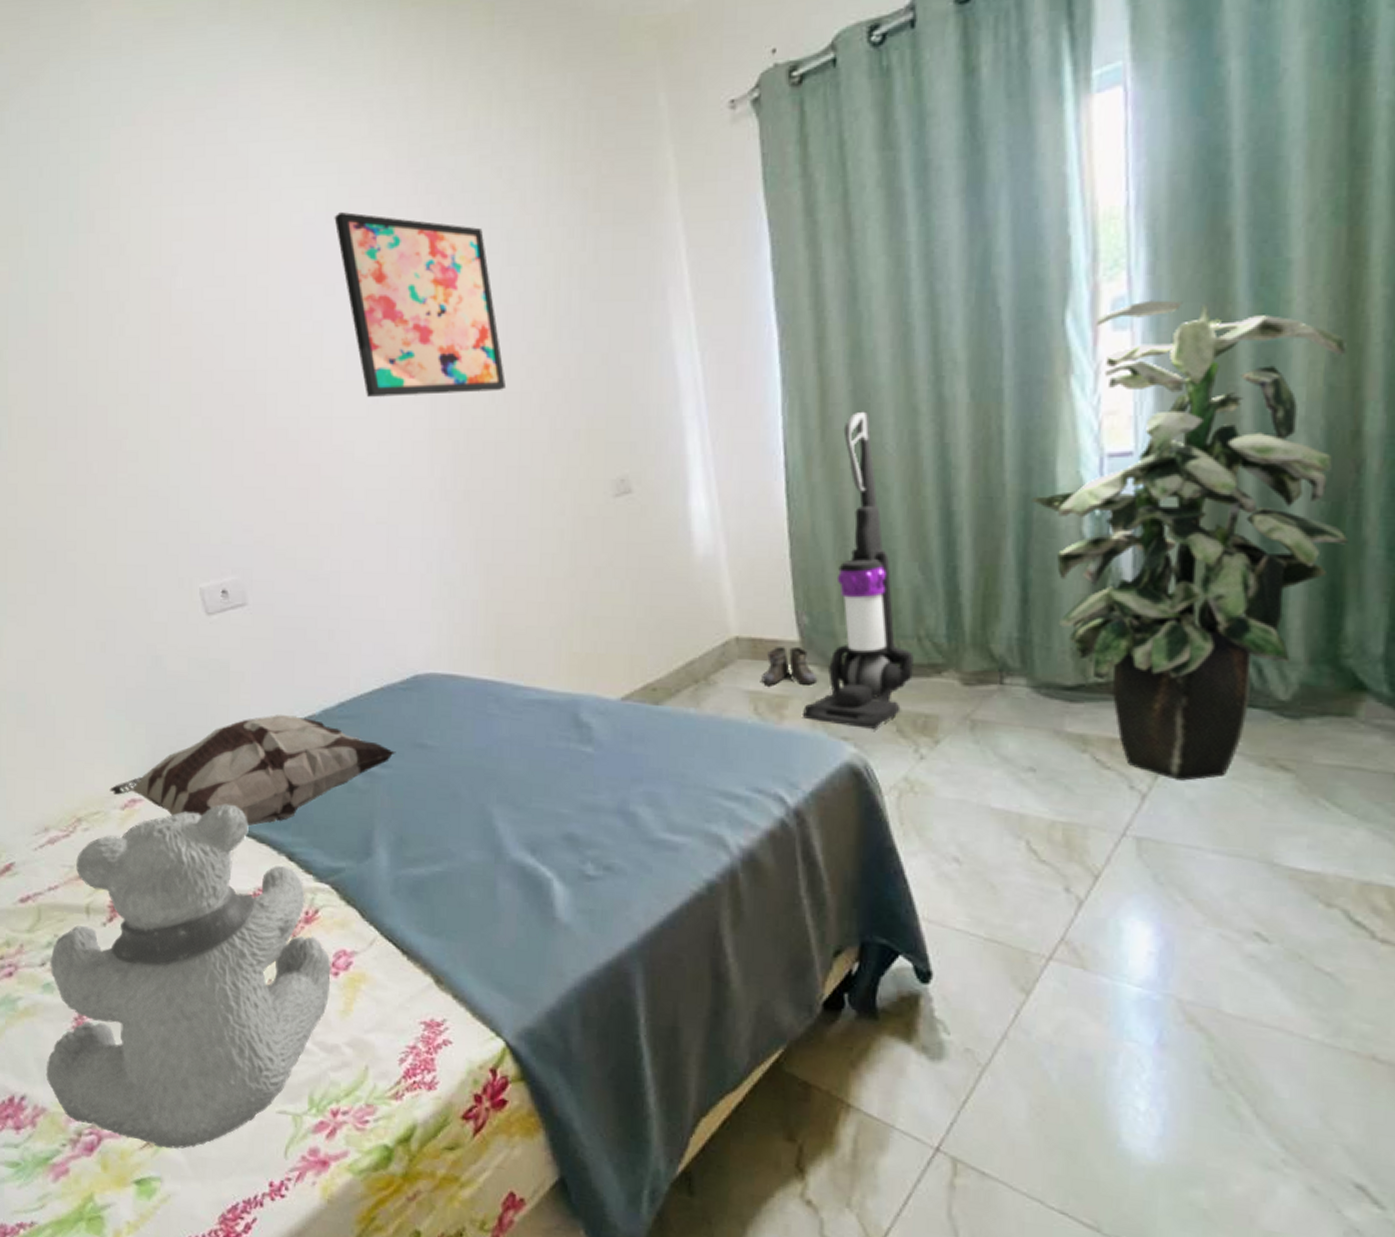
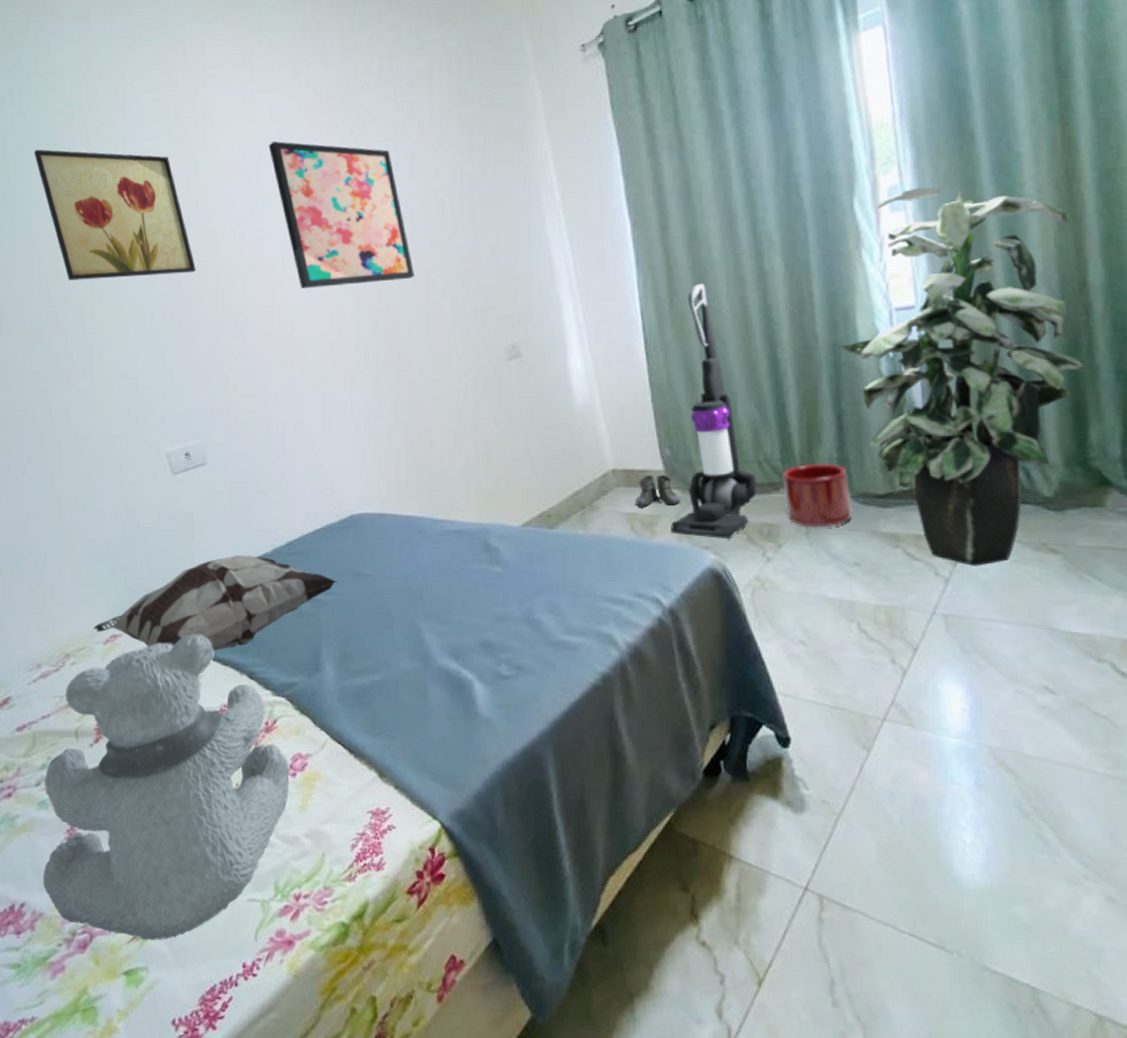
wall art: none [52,212,241,375] -> present [34,149,196,281]
planter: none [947,642,1032,722] -> present [783,463,853,528]

